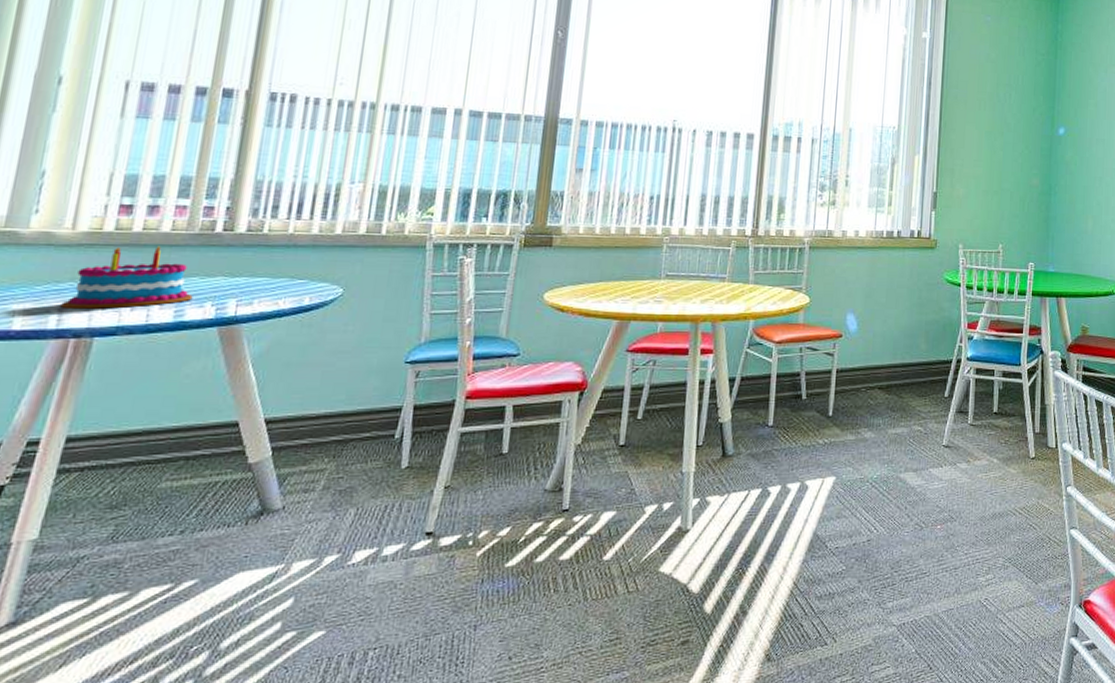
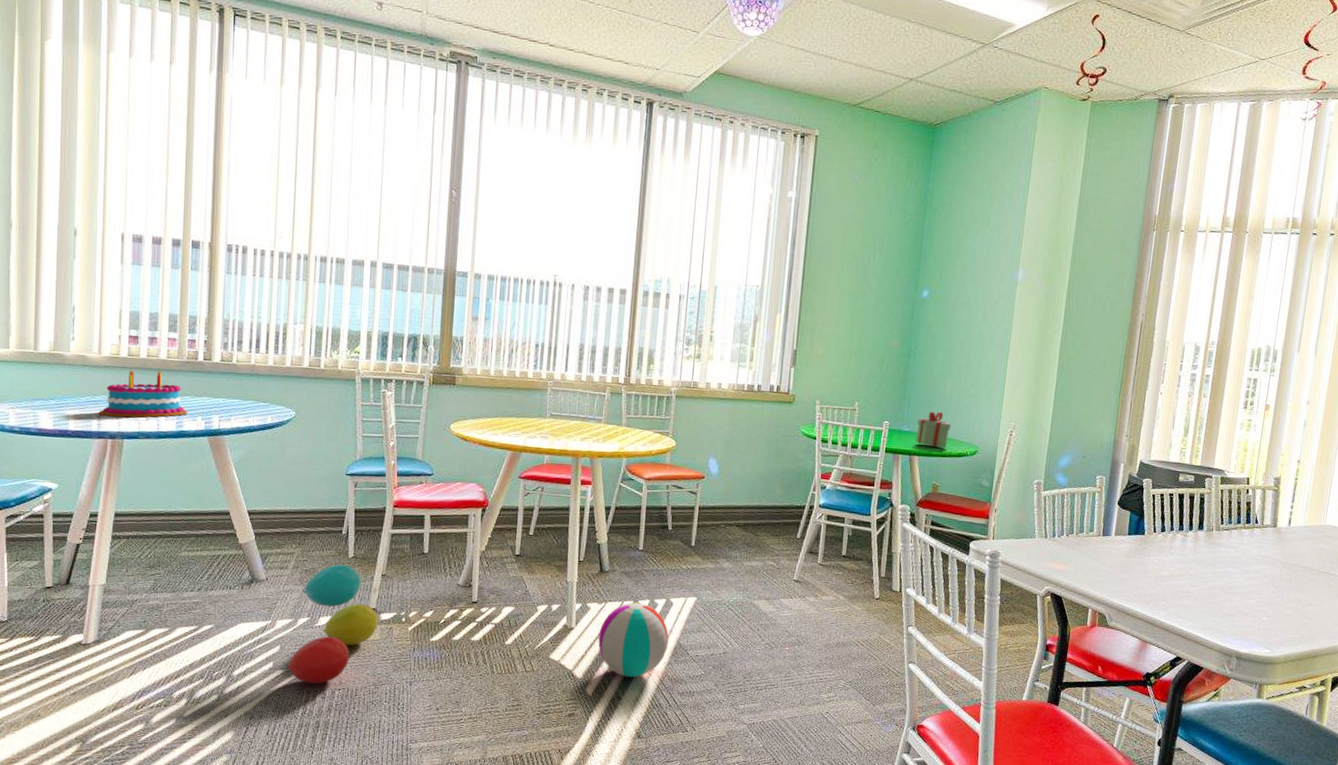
balloon: none [187,477,437,659] -> present [212,564,379,684]
beach ball: none [719,490,804,585] -> present [598,602,669,678]
gift box: none [1061,250,1095,287] -> present [915,411,951,448]

